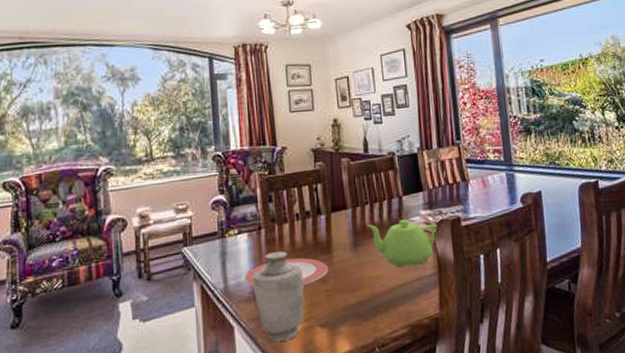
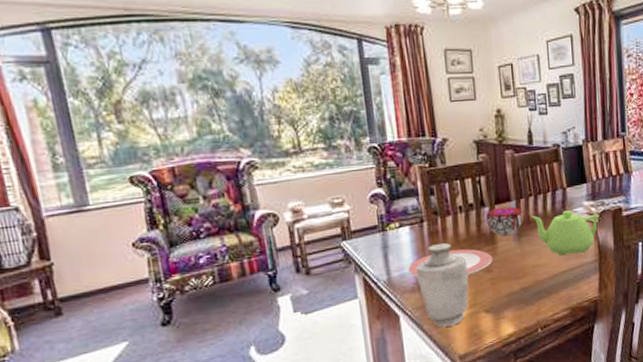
decorative bowl: none [322,215,359,245] -> present [486,207,523,236]

